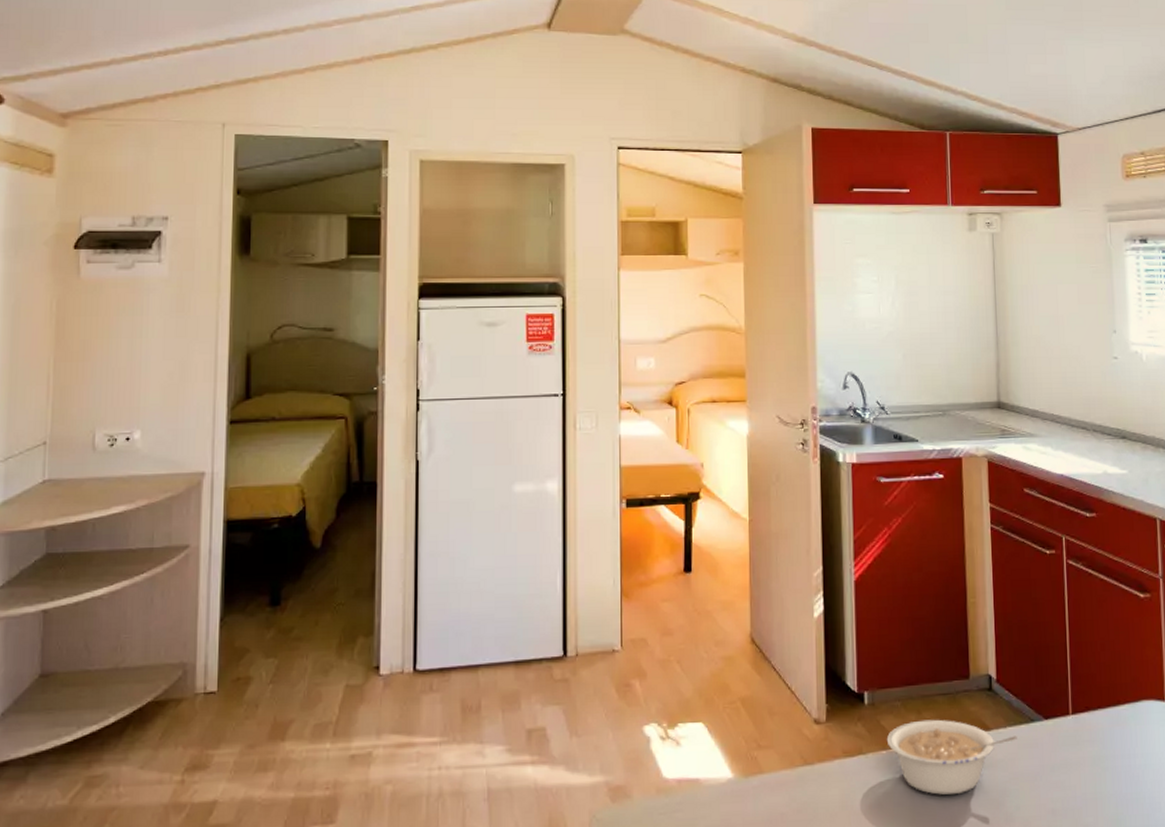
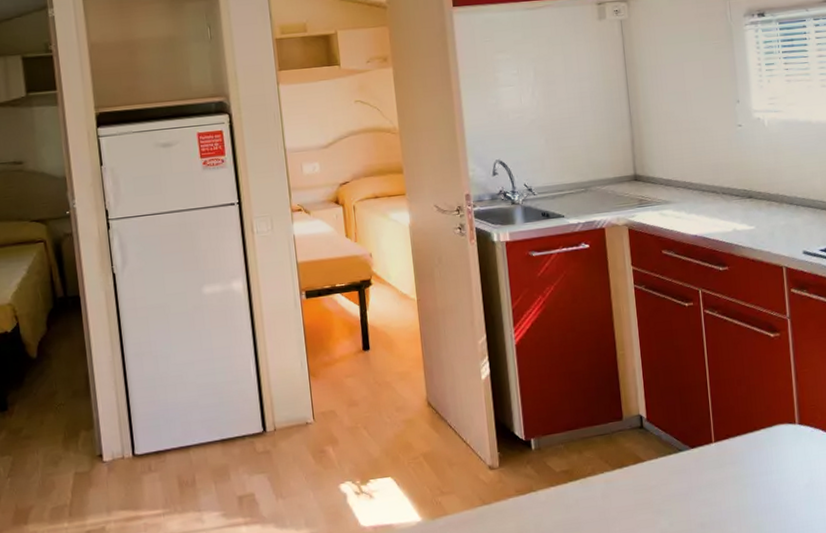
legume: present [886,719,1017,795] -> none [553,456,668,520]

